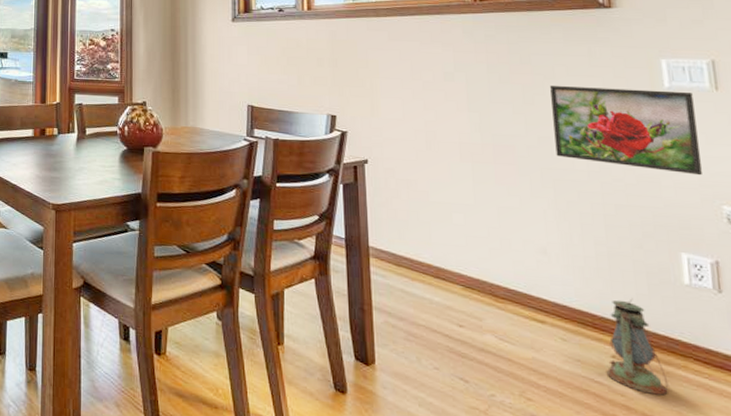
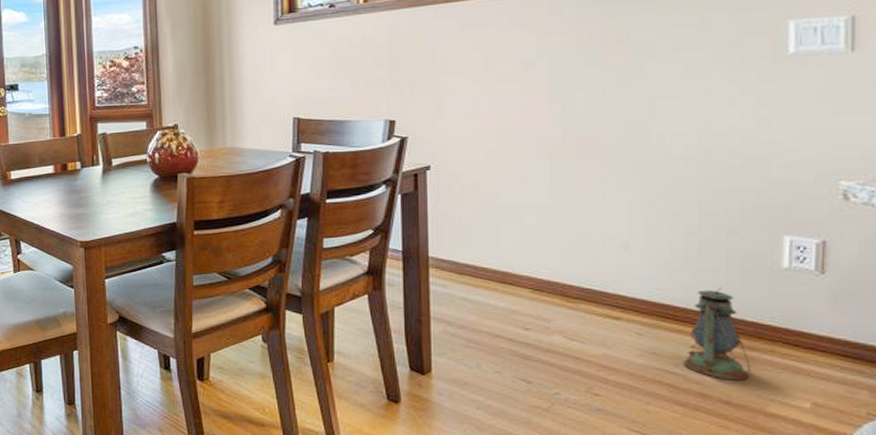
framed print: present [550,85,703,176] -> none [650,56,823,151]

